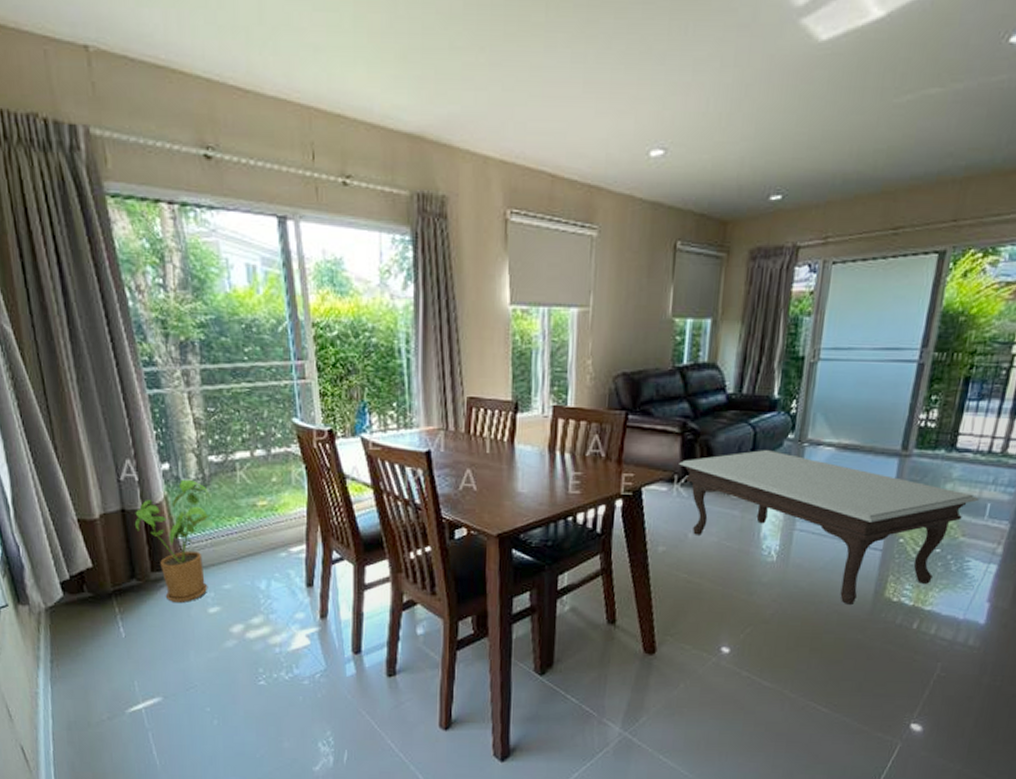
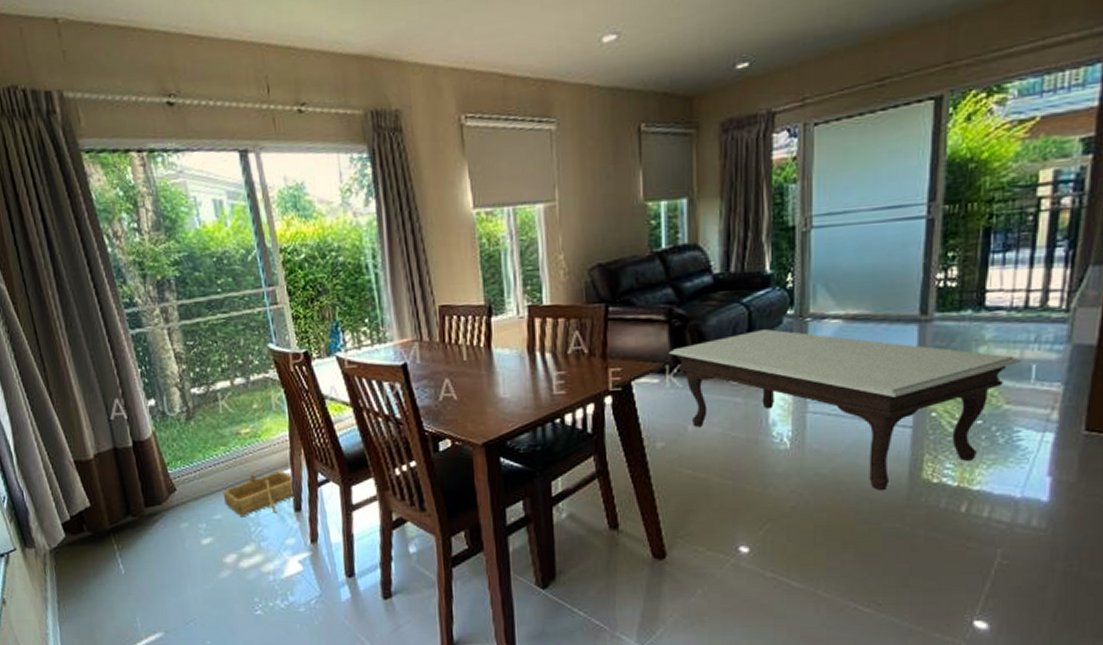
house plant: present [134,479,212,602] -> none [126,413,200,536]
wooden boat: none [234,545,307,588] -> present [222,471,295,516]

